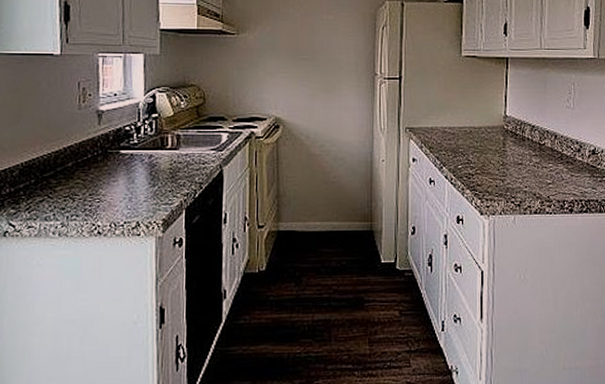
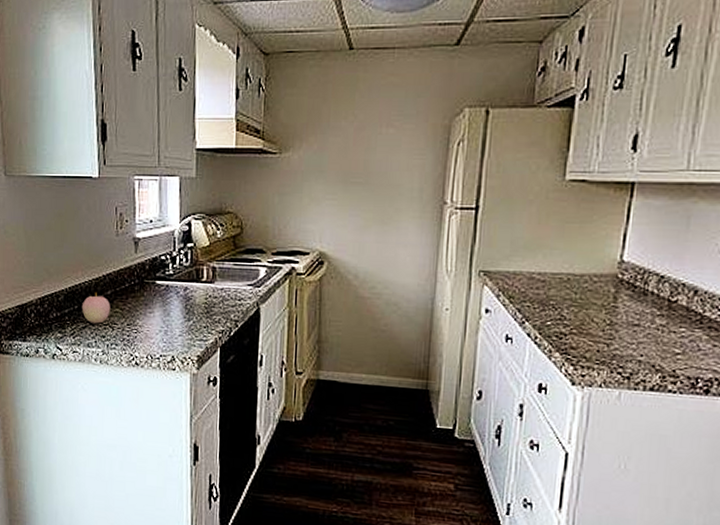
apple: none [39,165,71,196] -> present [81,293,111,324]

